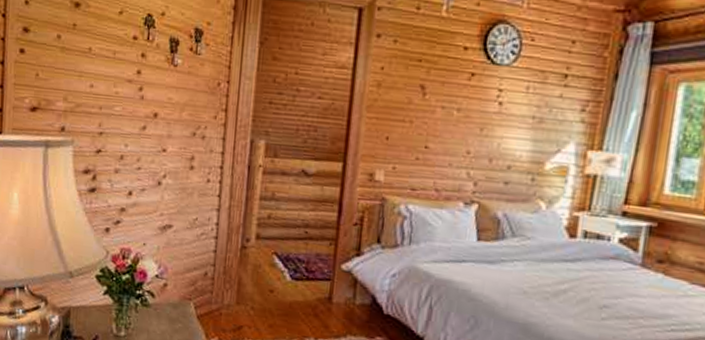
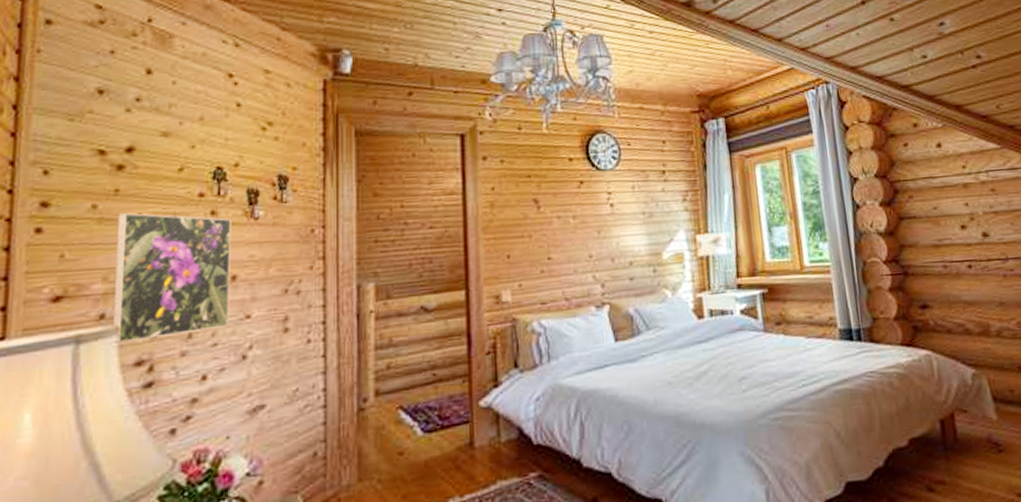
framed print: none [69,46,157,156] -> present [112,213,231,344]

